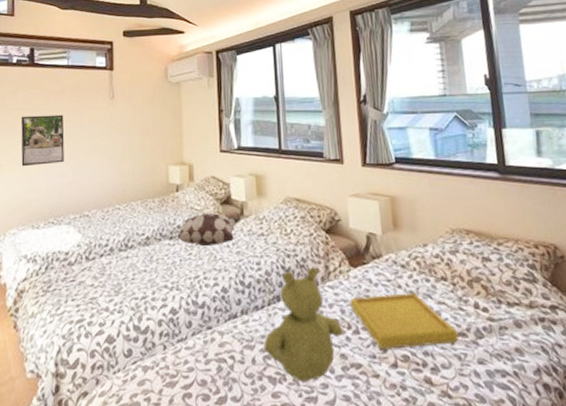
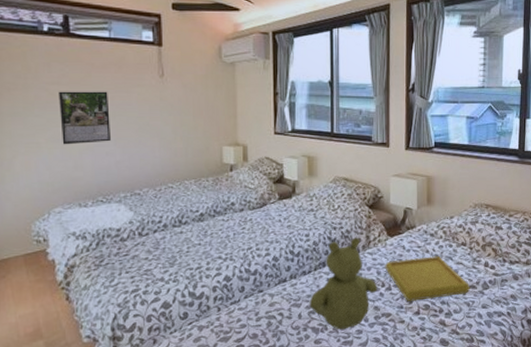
decorative pillow: present [169,212,239,247] -> none [223,190,290,222]

